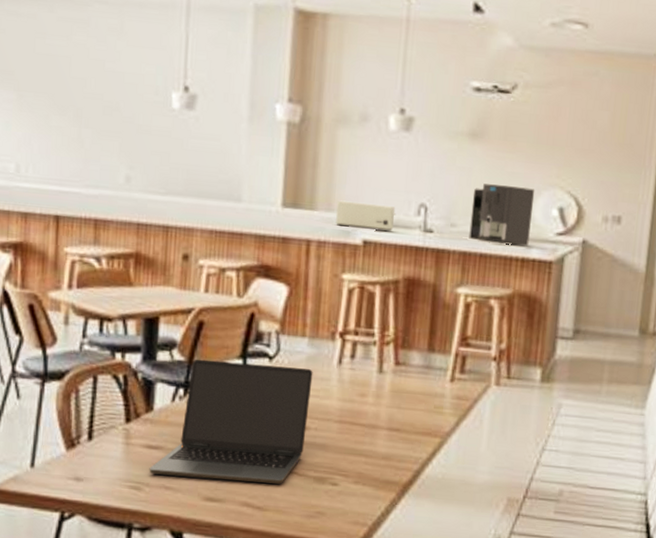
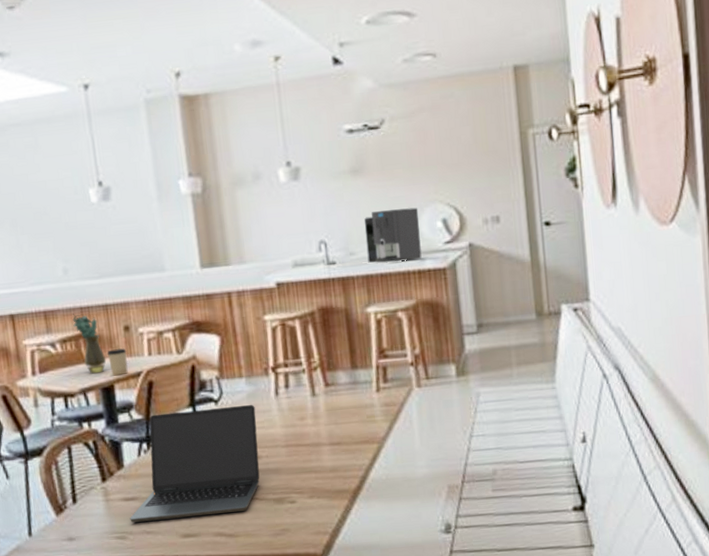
vase: none [125,229,156,301] -> present [72,314,107,374]
cup: none [158,277,181,308] -> present [107,348,128,376]
toaster: present [336,200,396,232] -> none [247,248,301,276]

